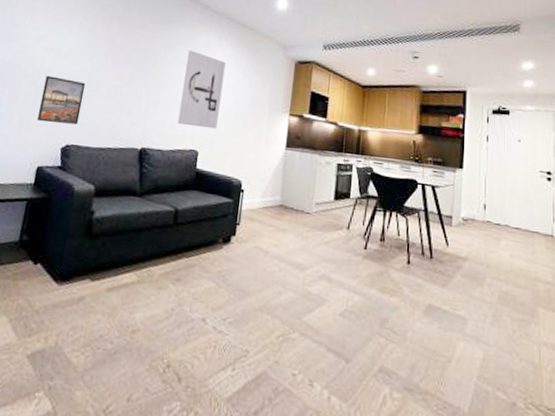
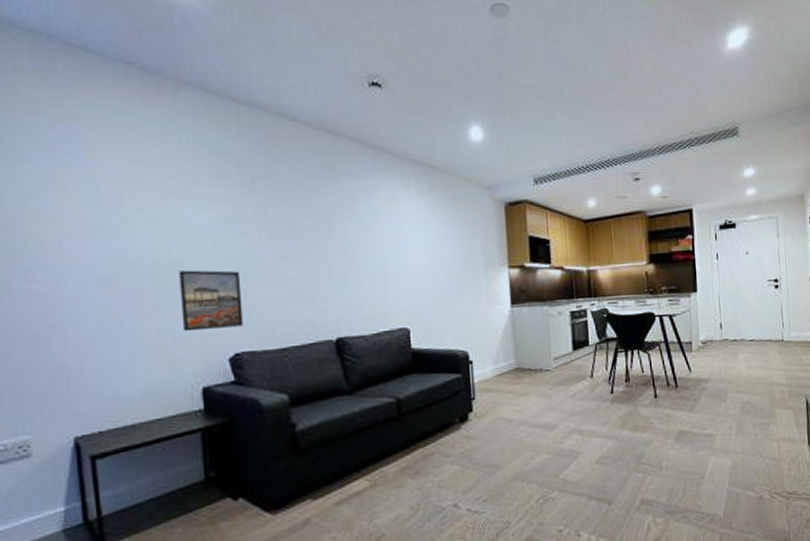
wall art: present [178,50,226,129] -> none [369,208,426,302]

